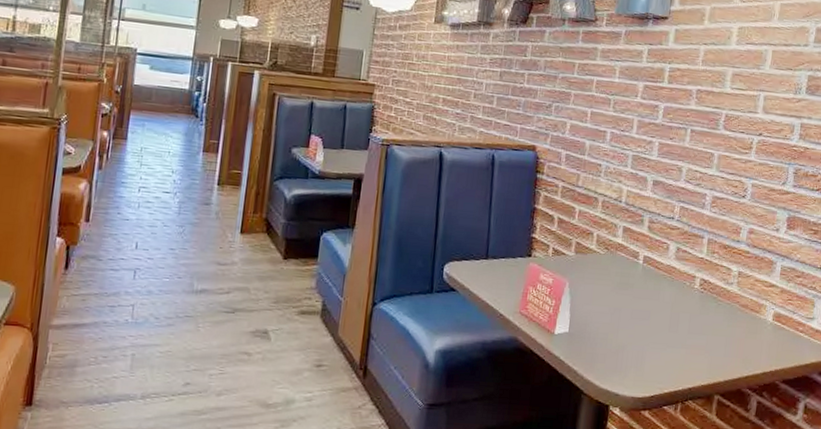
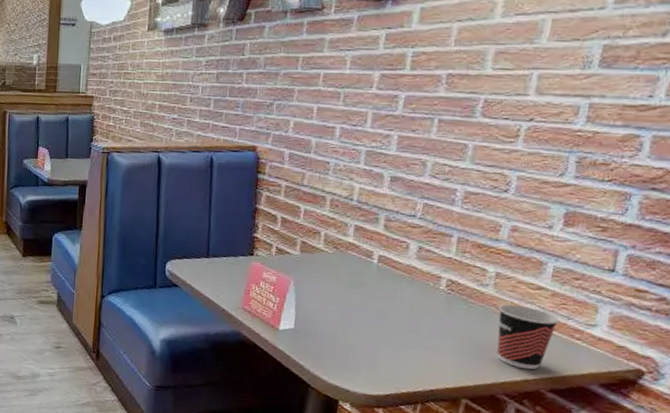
cup: none [741,301,788,363] -> present [497,304,560,370]

